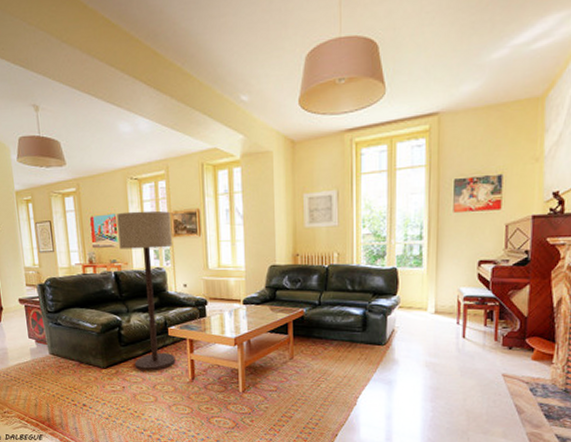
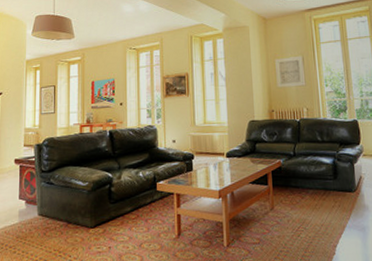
floor lamp: present [117,210,176,371] -> none [116,75,163,229]

